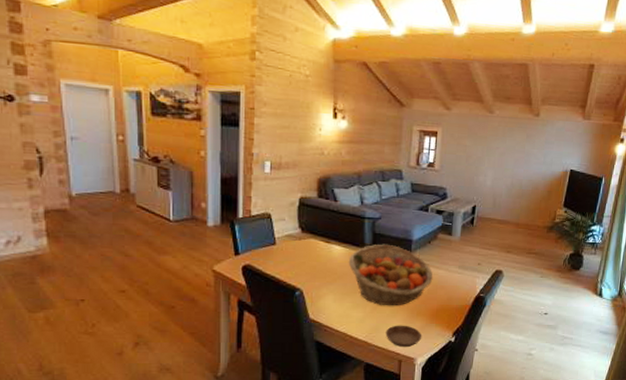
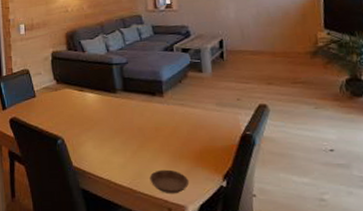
fruit basket: present [348,244,433,306] -> none [102,87,191,150]

